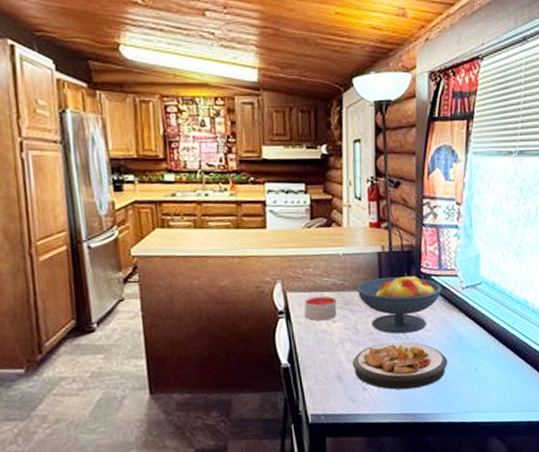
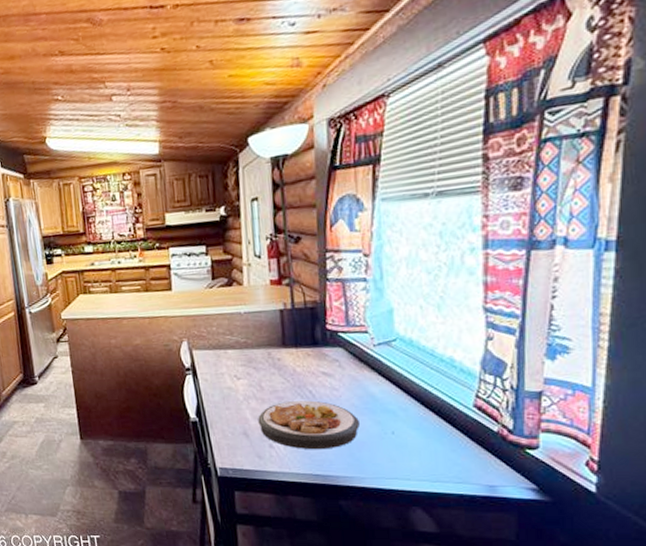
candle: present [304,295,338,321] -> none [209,353,242,378]
fruit bowl: present [356,272,443,334] -> none [259,329,351,393]

